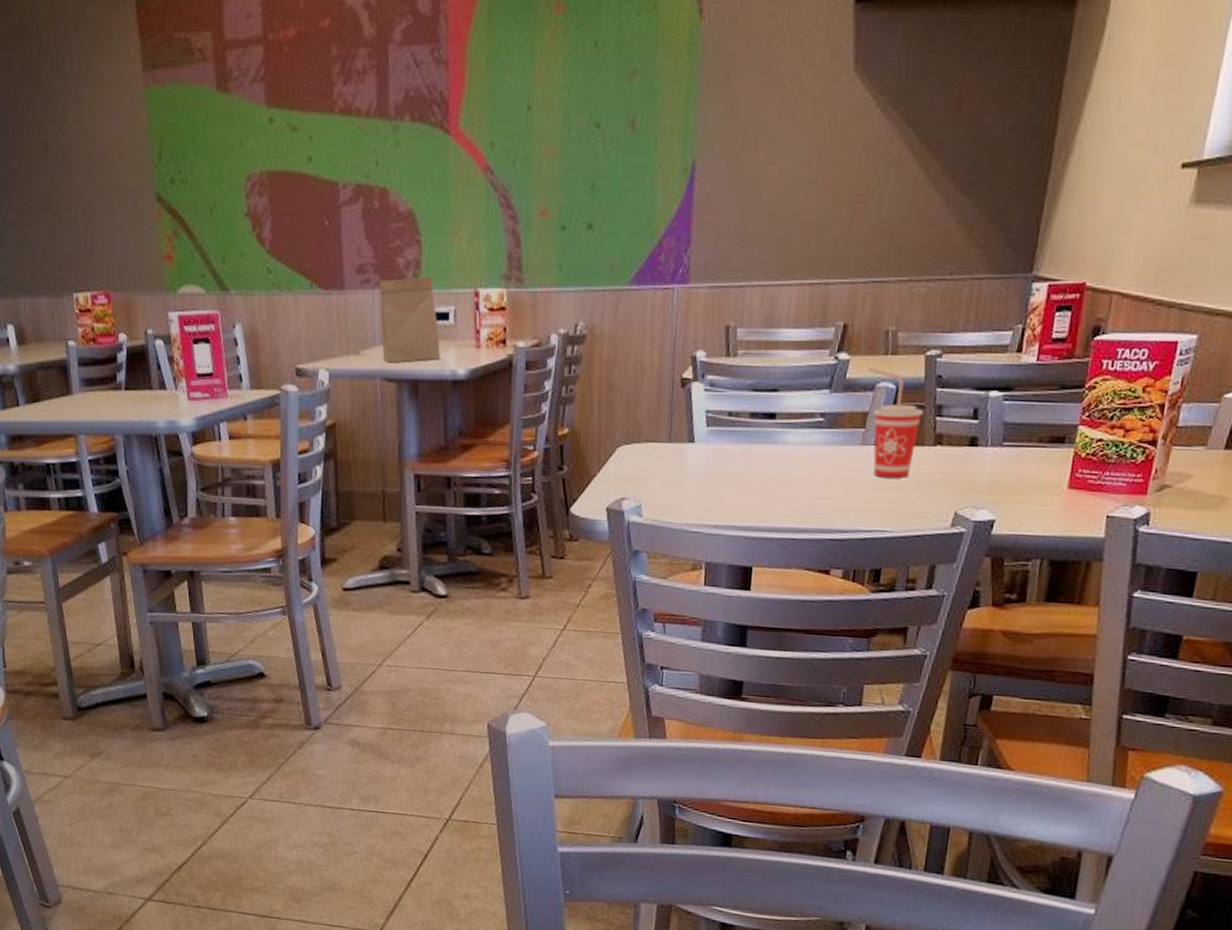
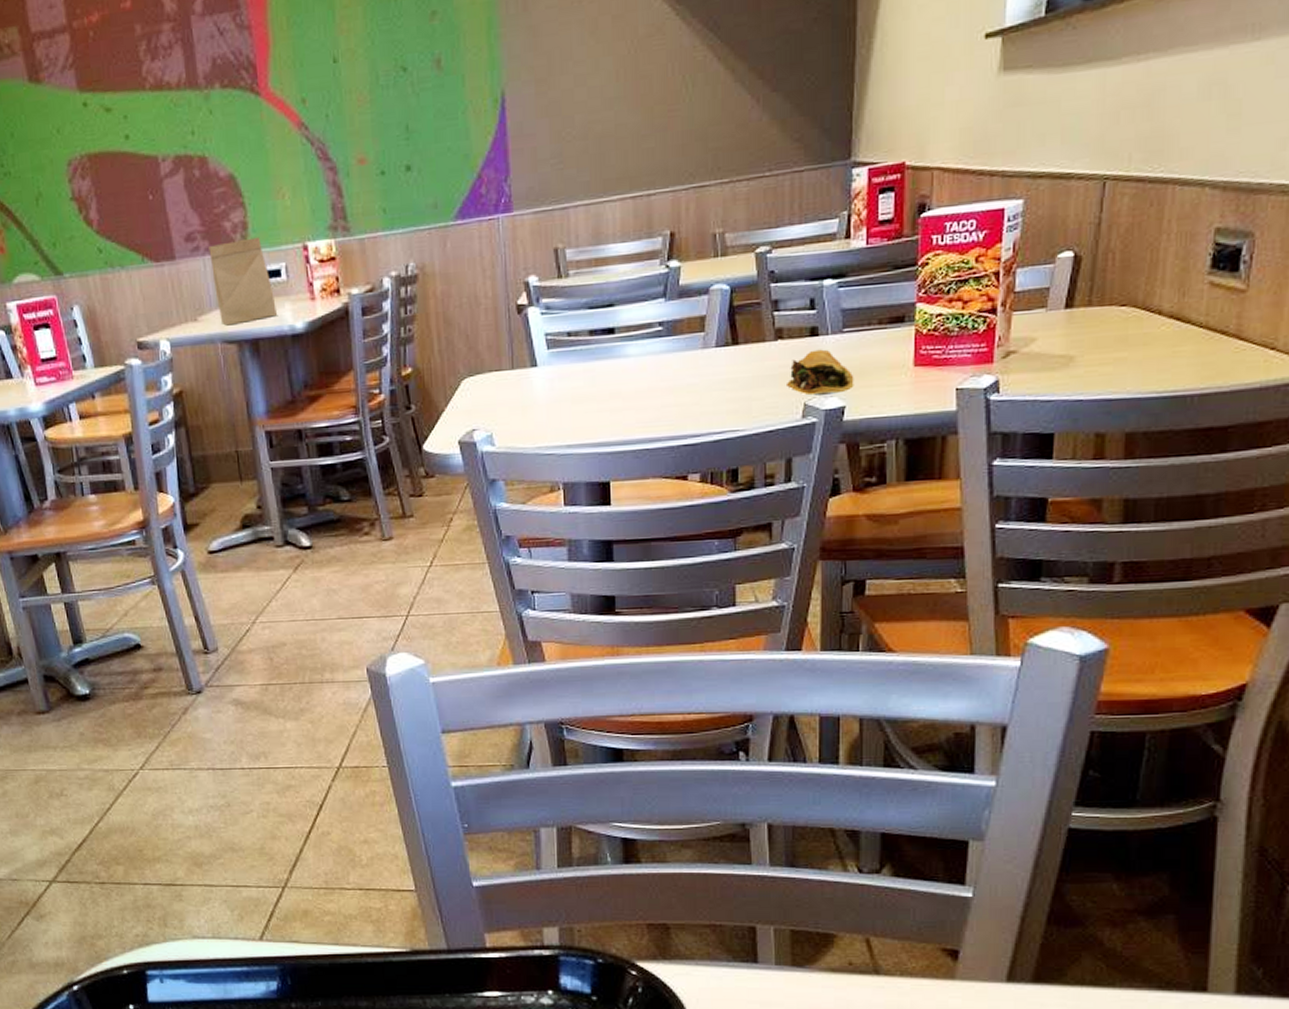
beverage cup: present [868,368,924,478] -> none [701,271,761,378]
taco: none [938,460,1008,507] -> present [785,349,854,396]

